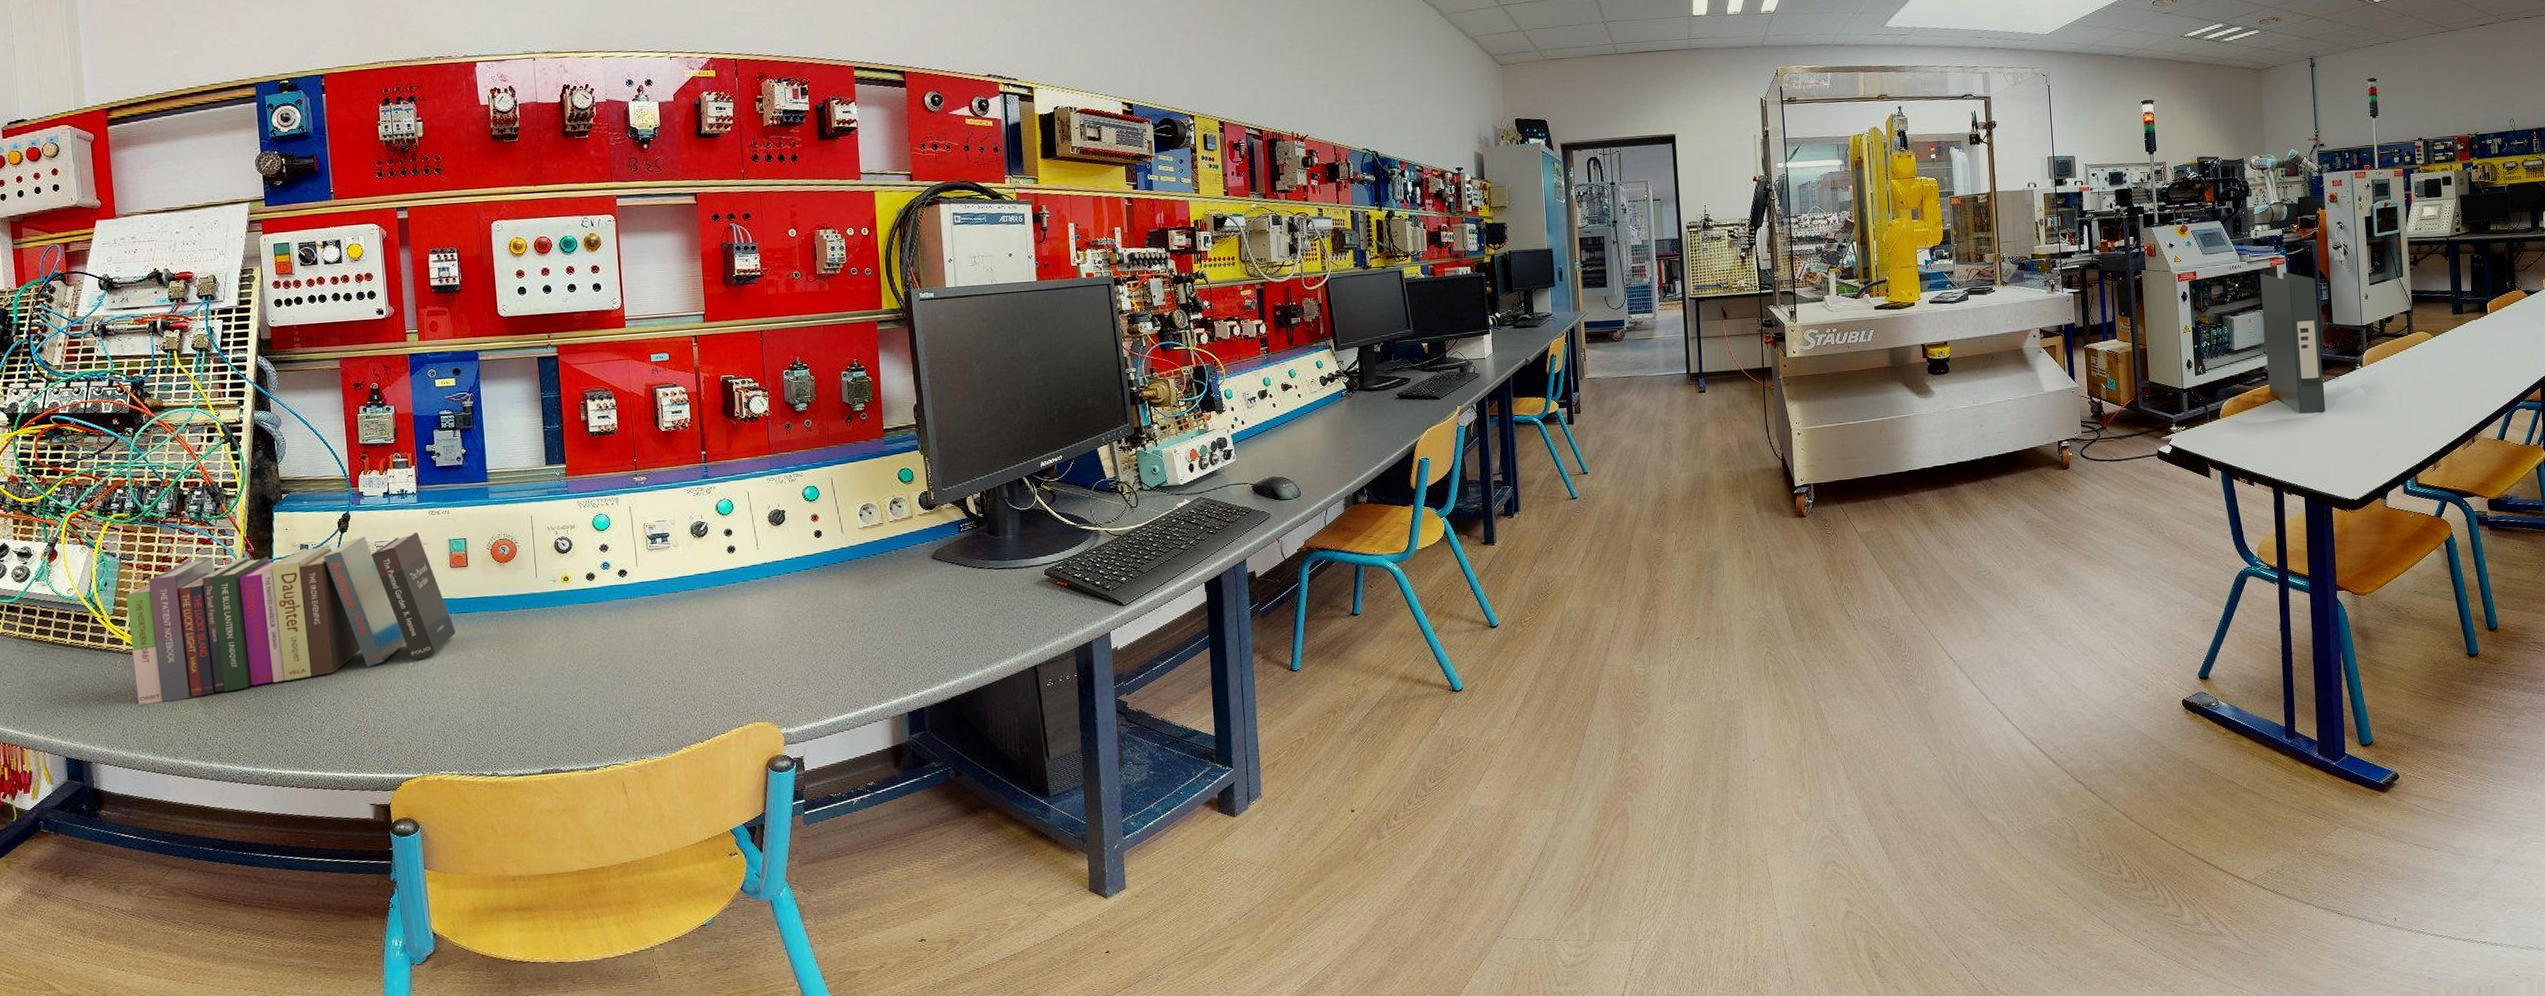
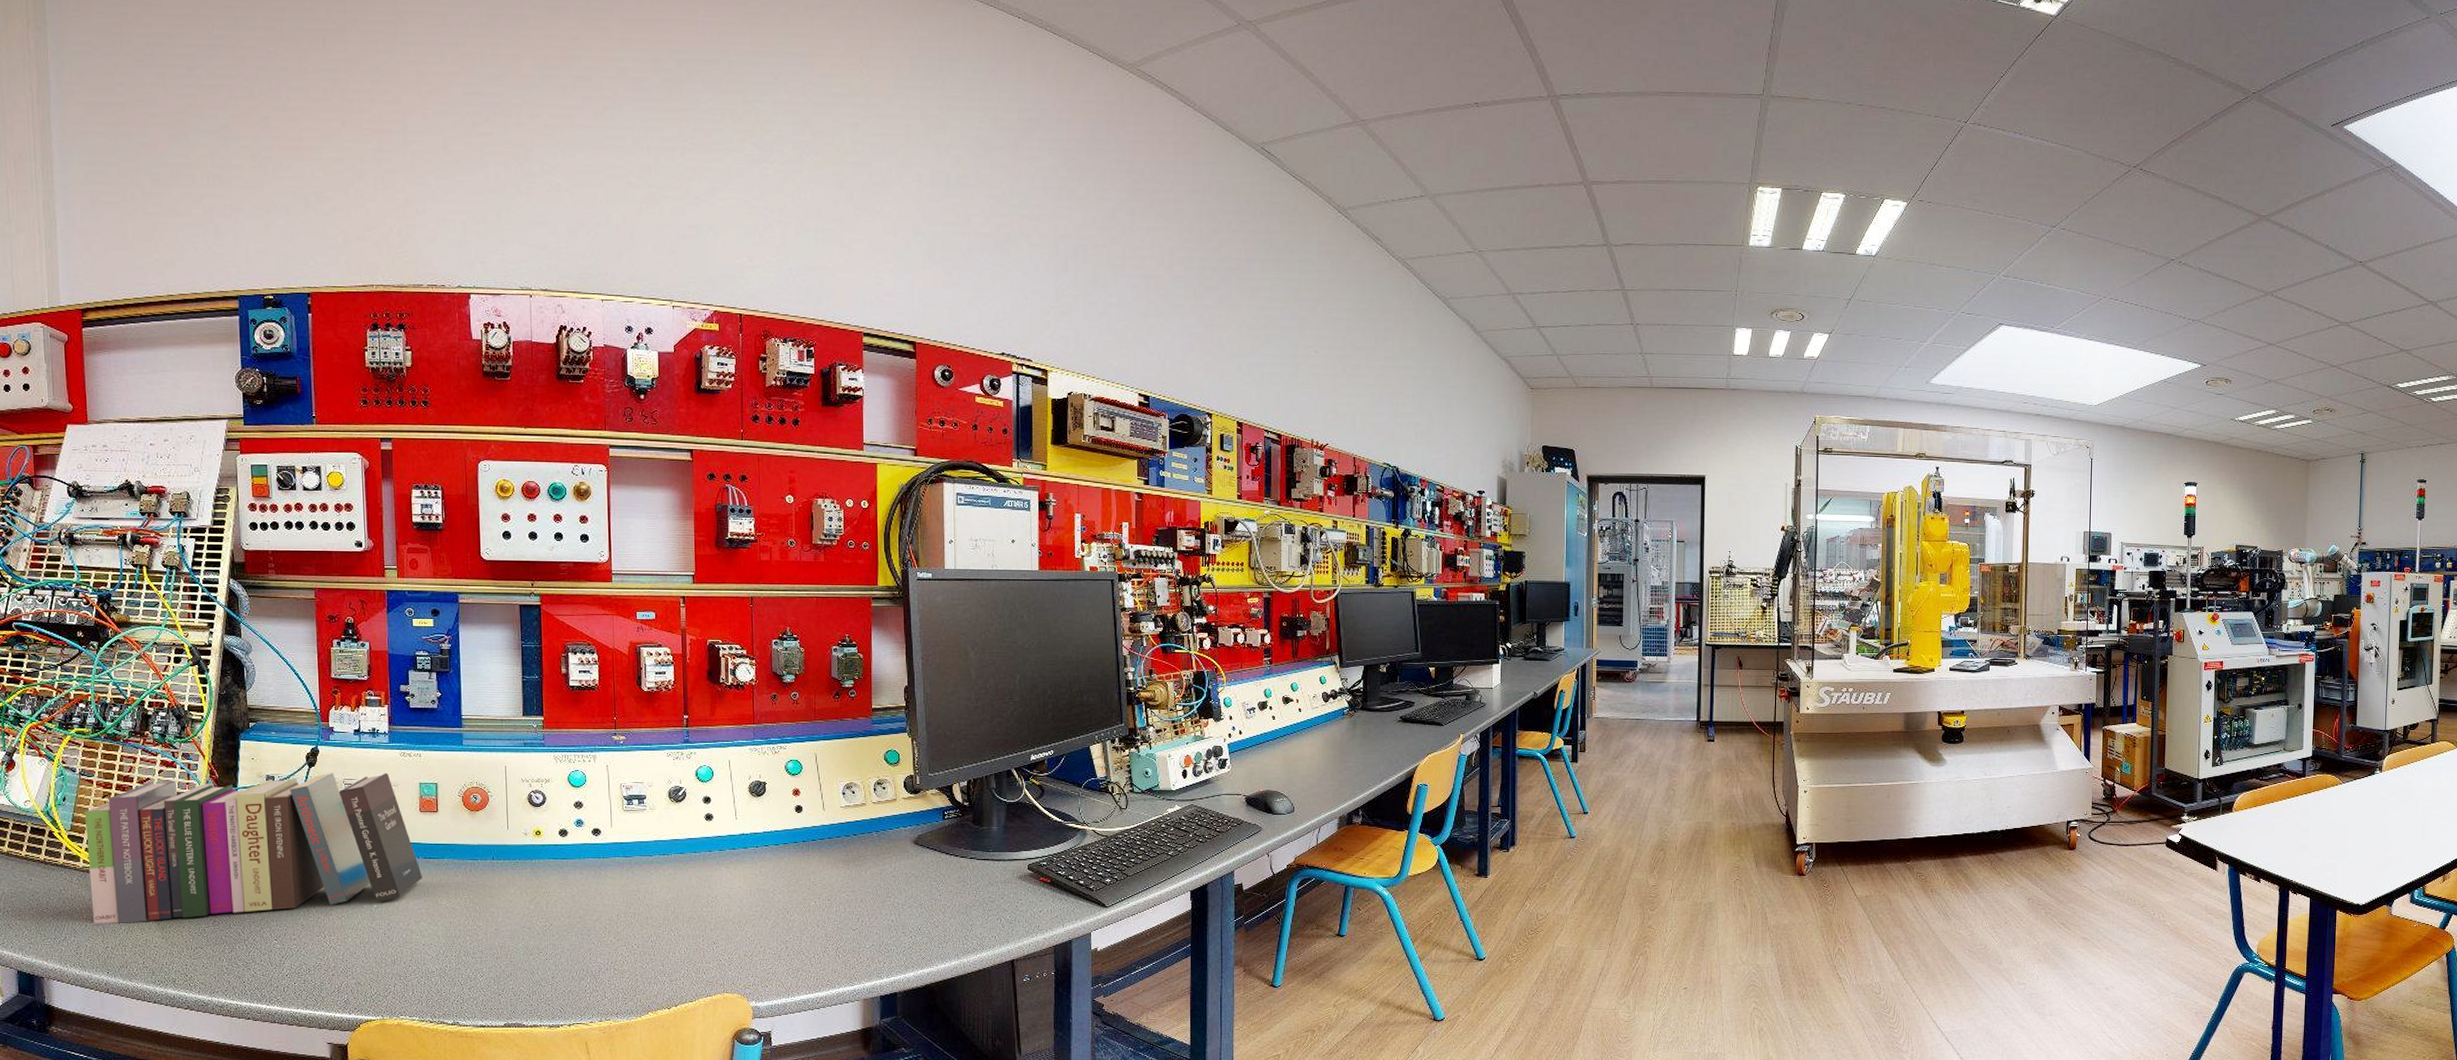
binder: present [2260,272,2326,413] -> none [2284,669,2343,814]

